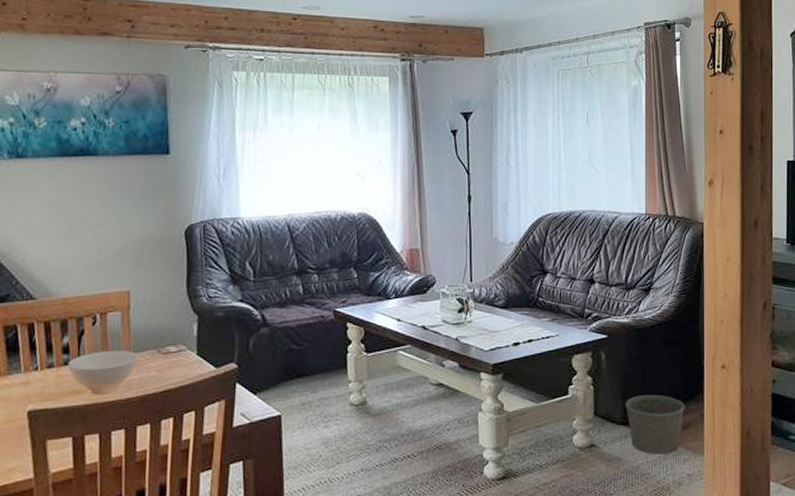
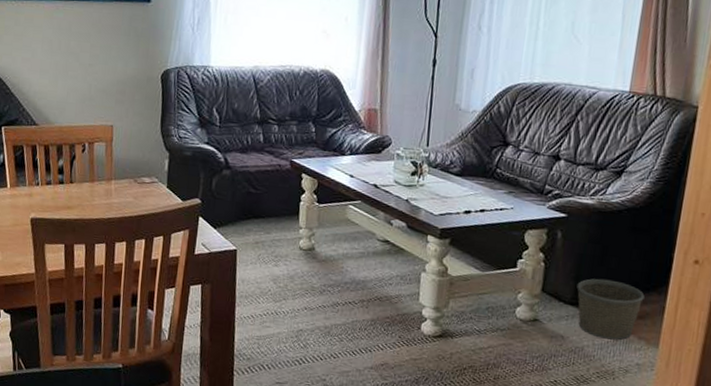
bowl: present [68,350,139,395] -> none [62,175,119,213]

